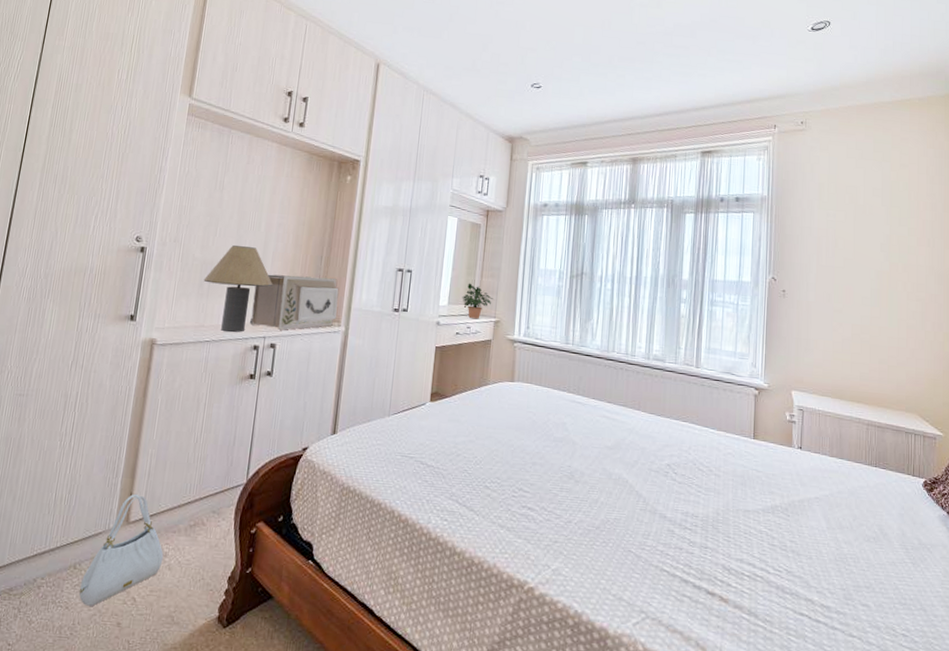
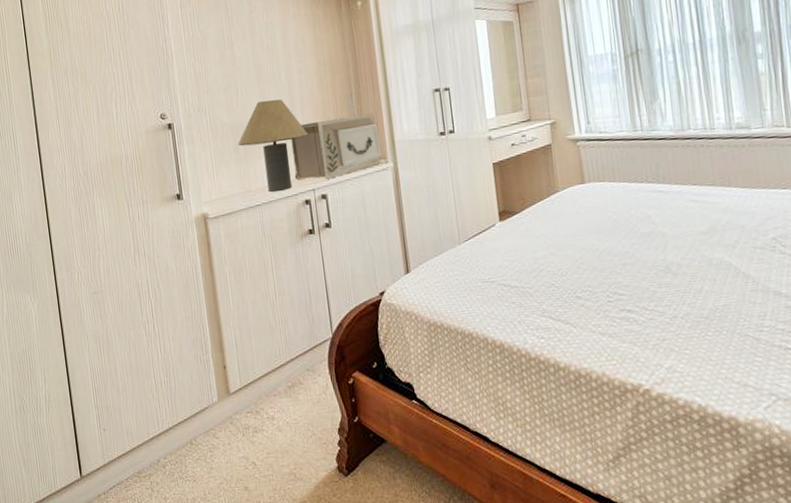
handbag: present [78,493,164,606] -> none [201,366,272,476]
potted plant: present [463,283,494,320] -> none [510,88,544,126]

